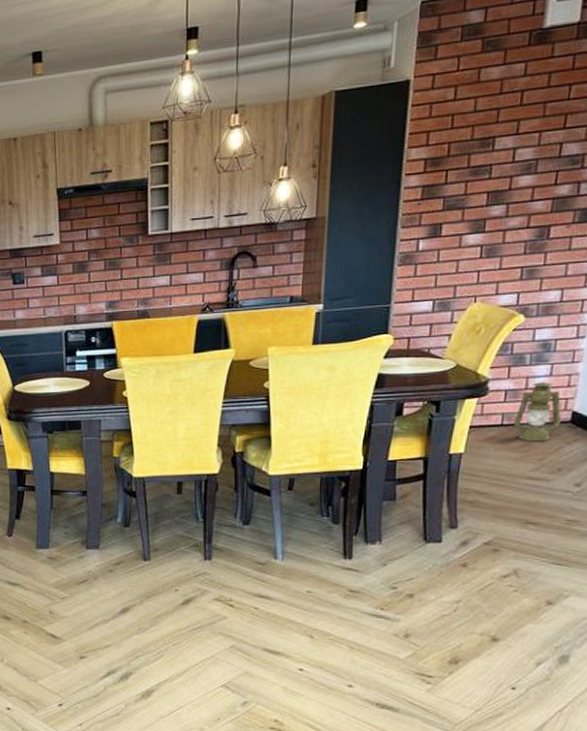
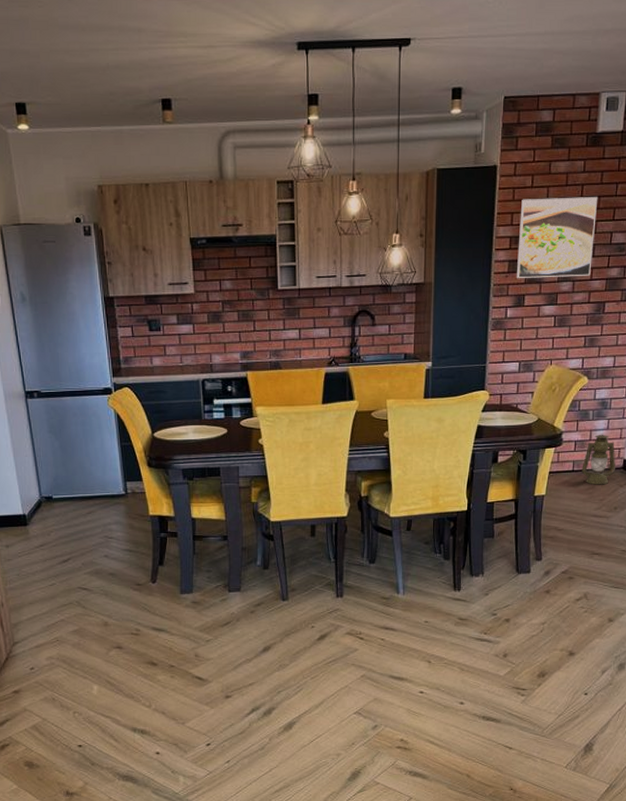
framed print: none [432,103,544,206] -> present [517,197,598,279]

